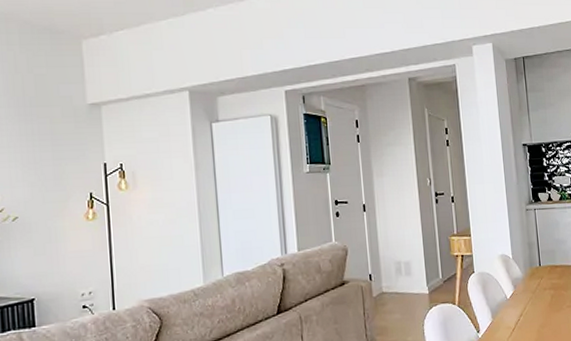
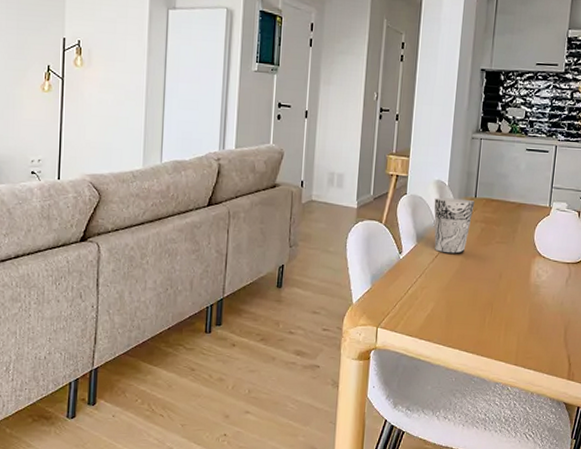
cup: none [502,269,541,325] -> present [434,197,475,254]

